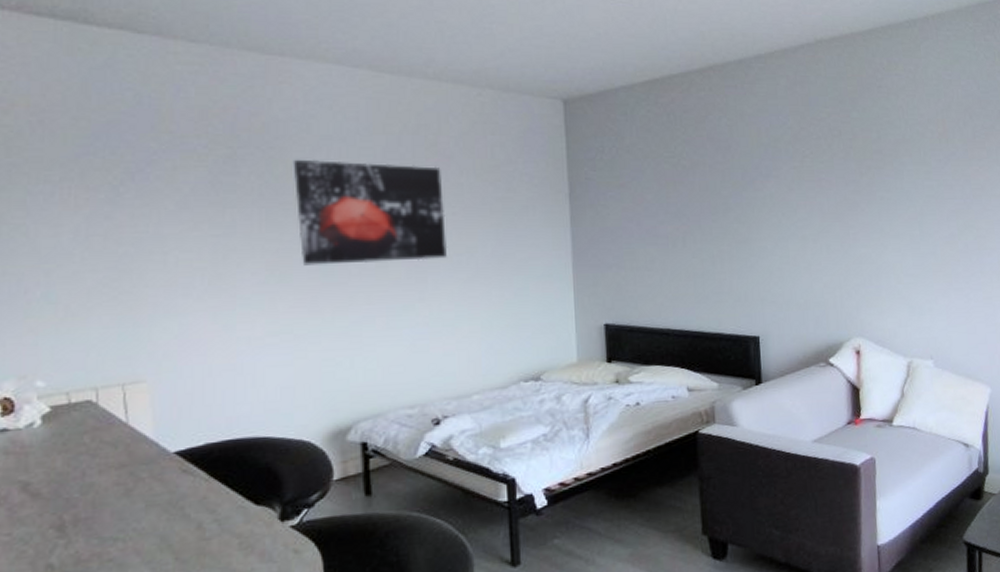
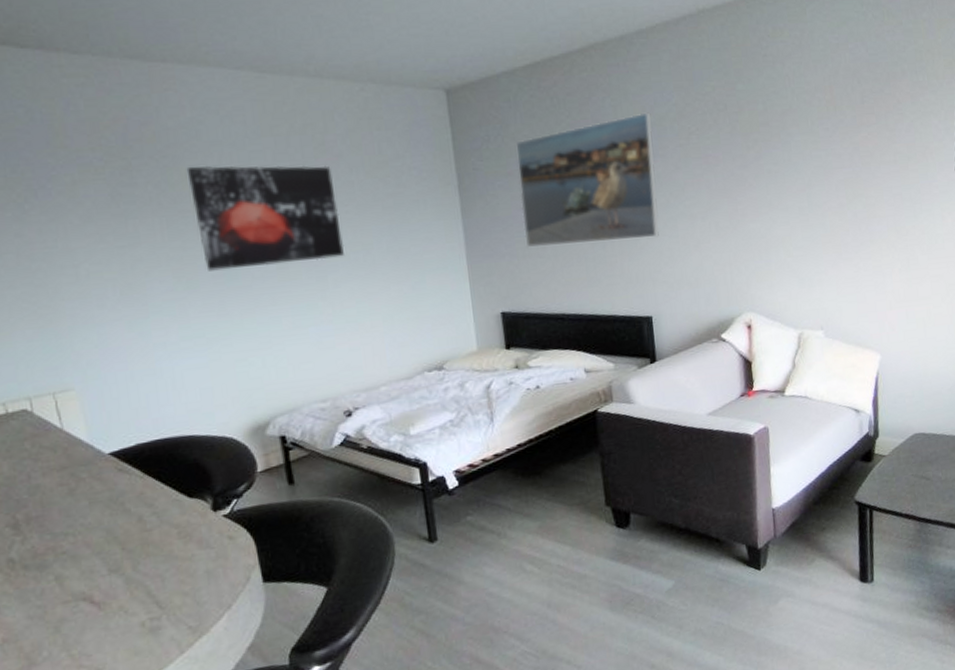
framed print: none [630,133,771,259] -> present [515,112,660,247]

